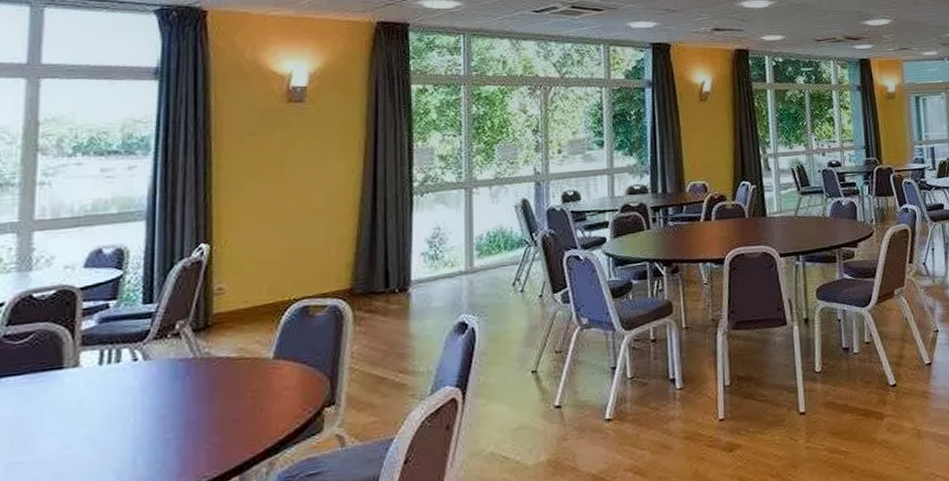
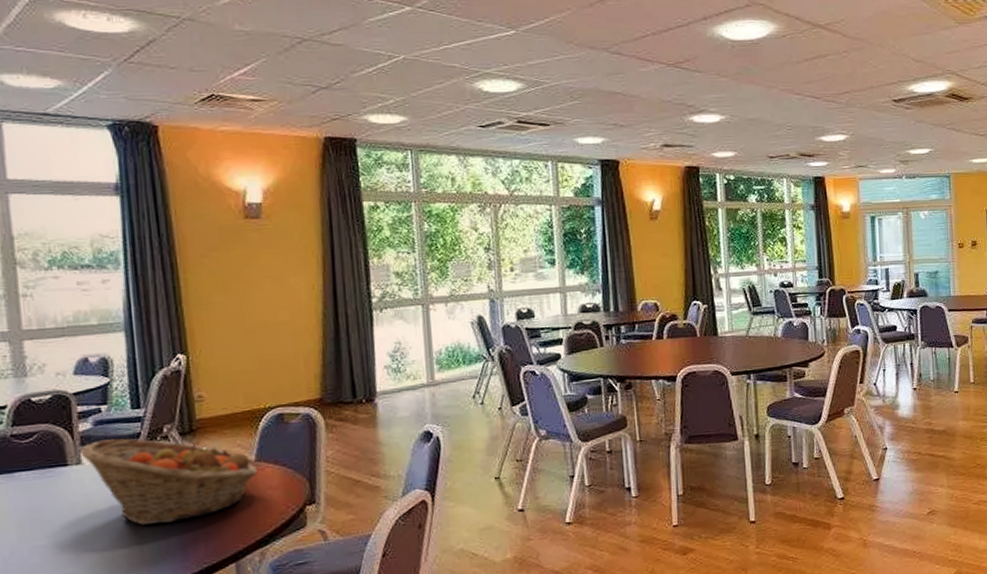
fruit basket: none [79,336,274,435] -> present [80,438,258,525]

